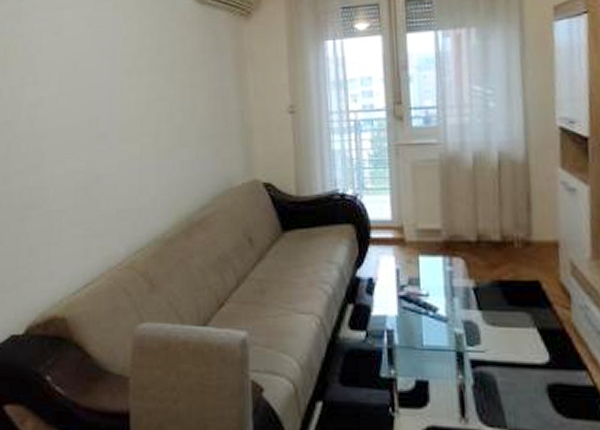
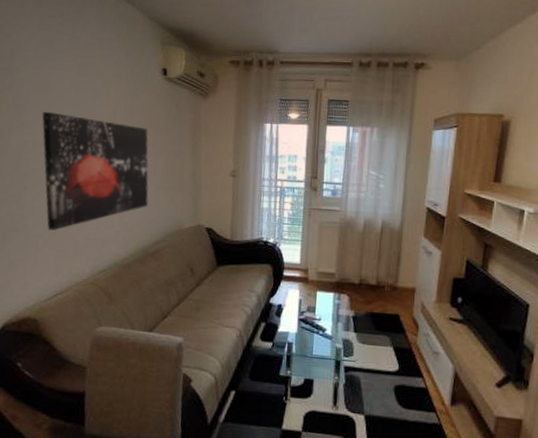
wall art: none [57,59,188,204] -> present [42,112,149,231]

